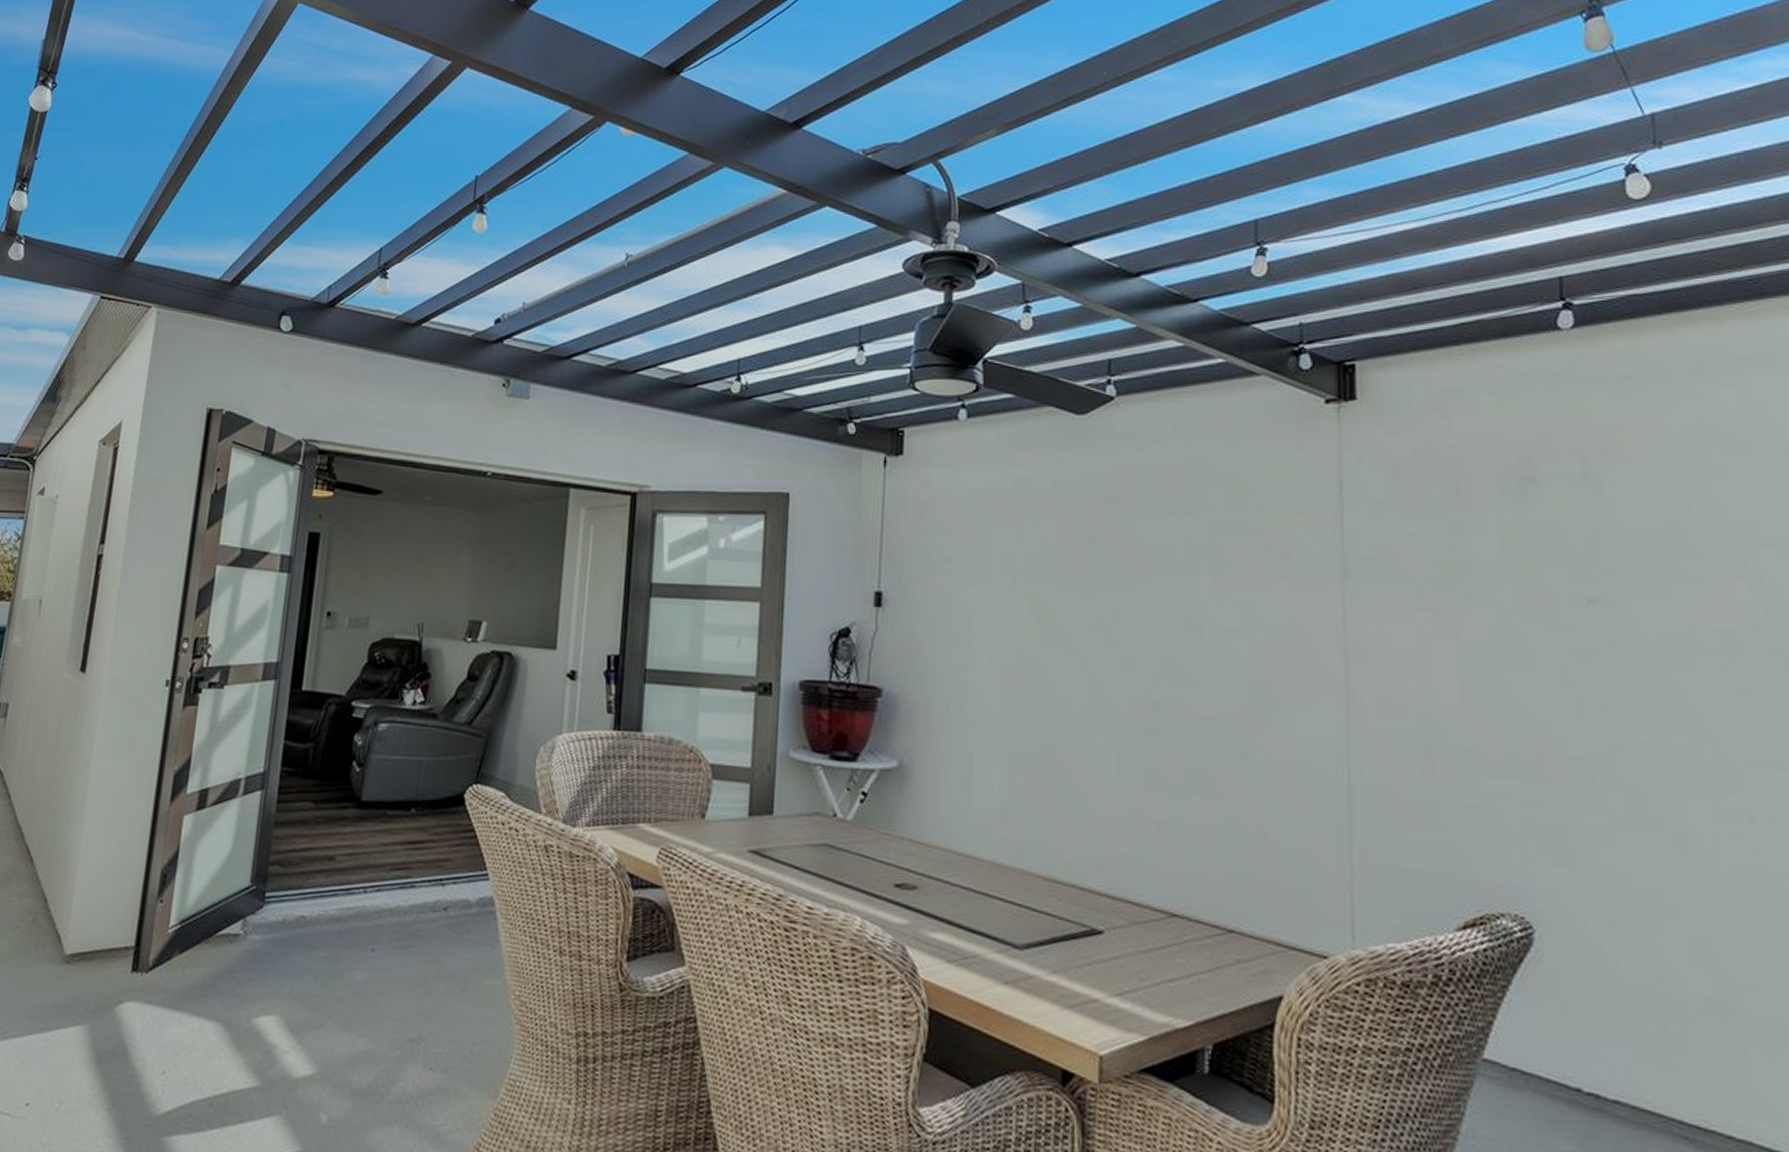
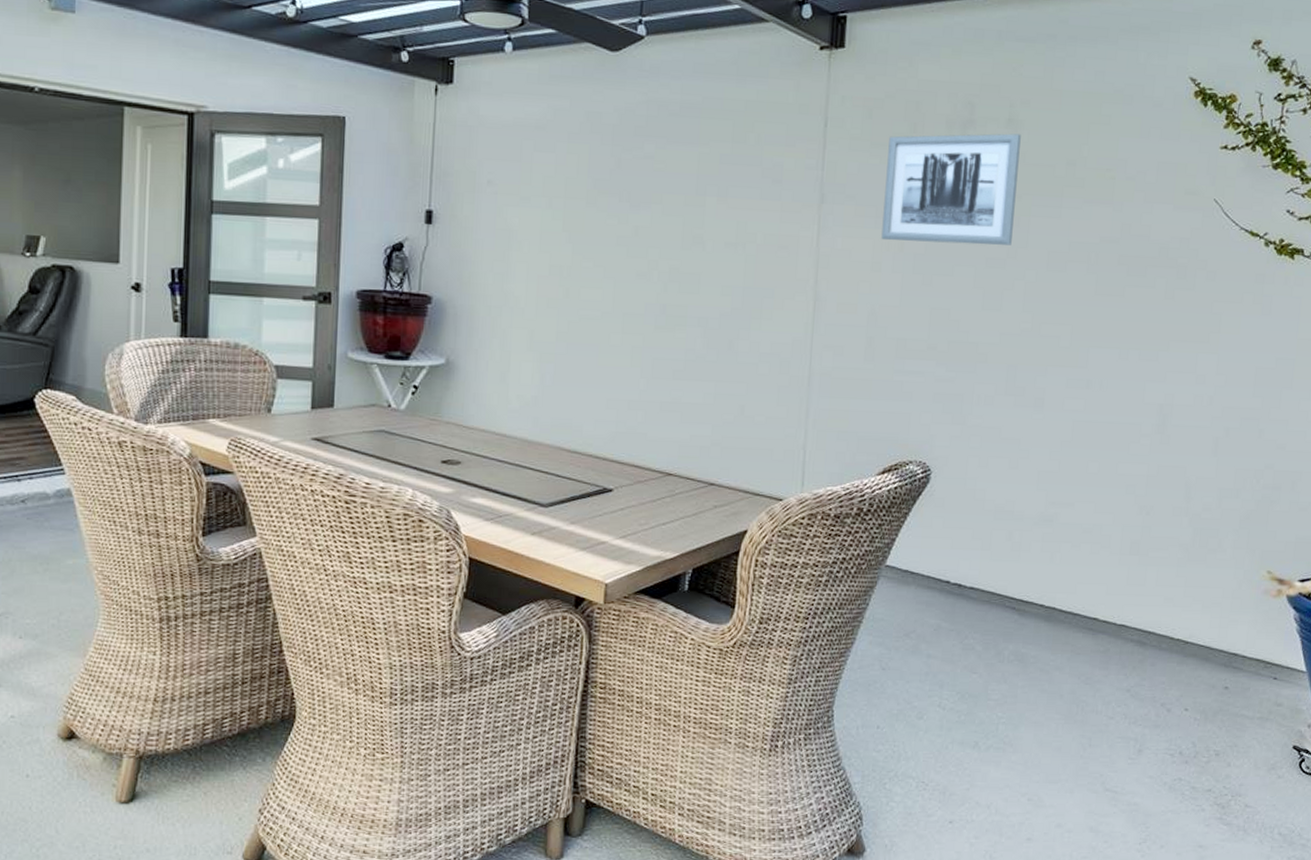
wall art: none [1424,493,1608,631] -> present [881,133,1021,245]

